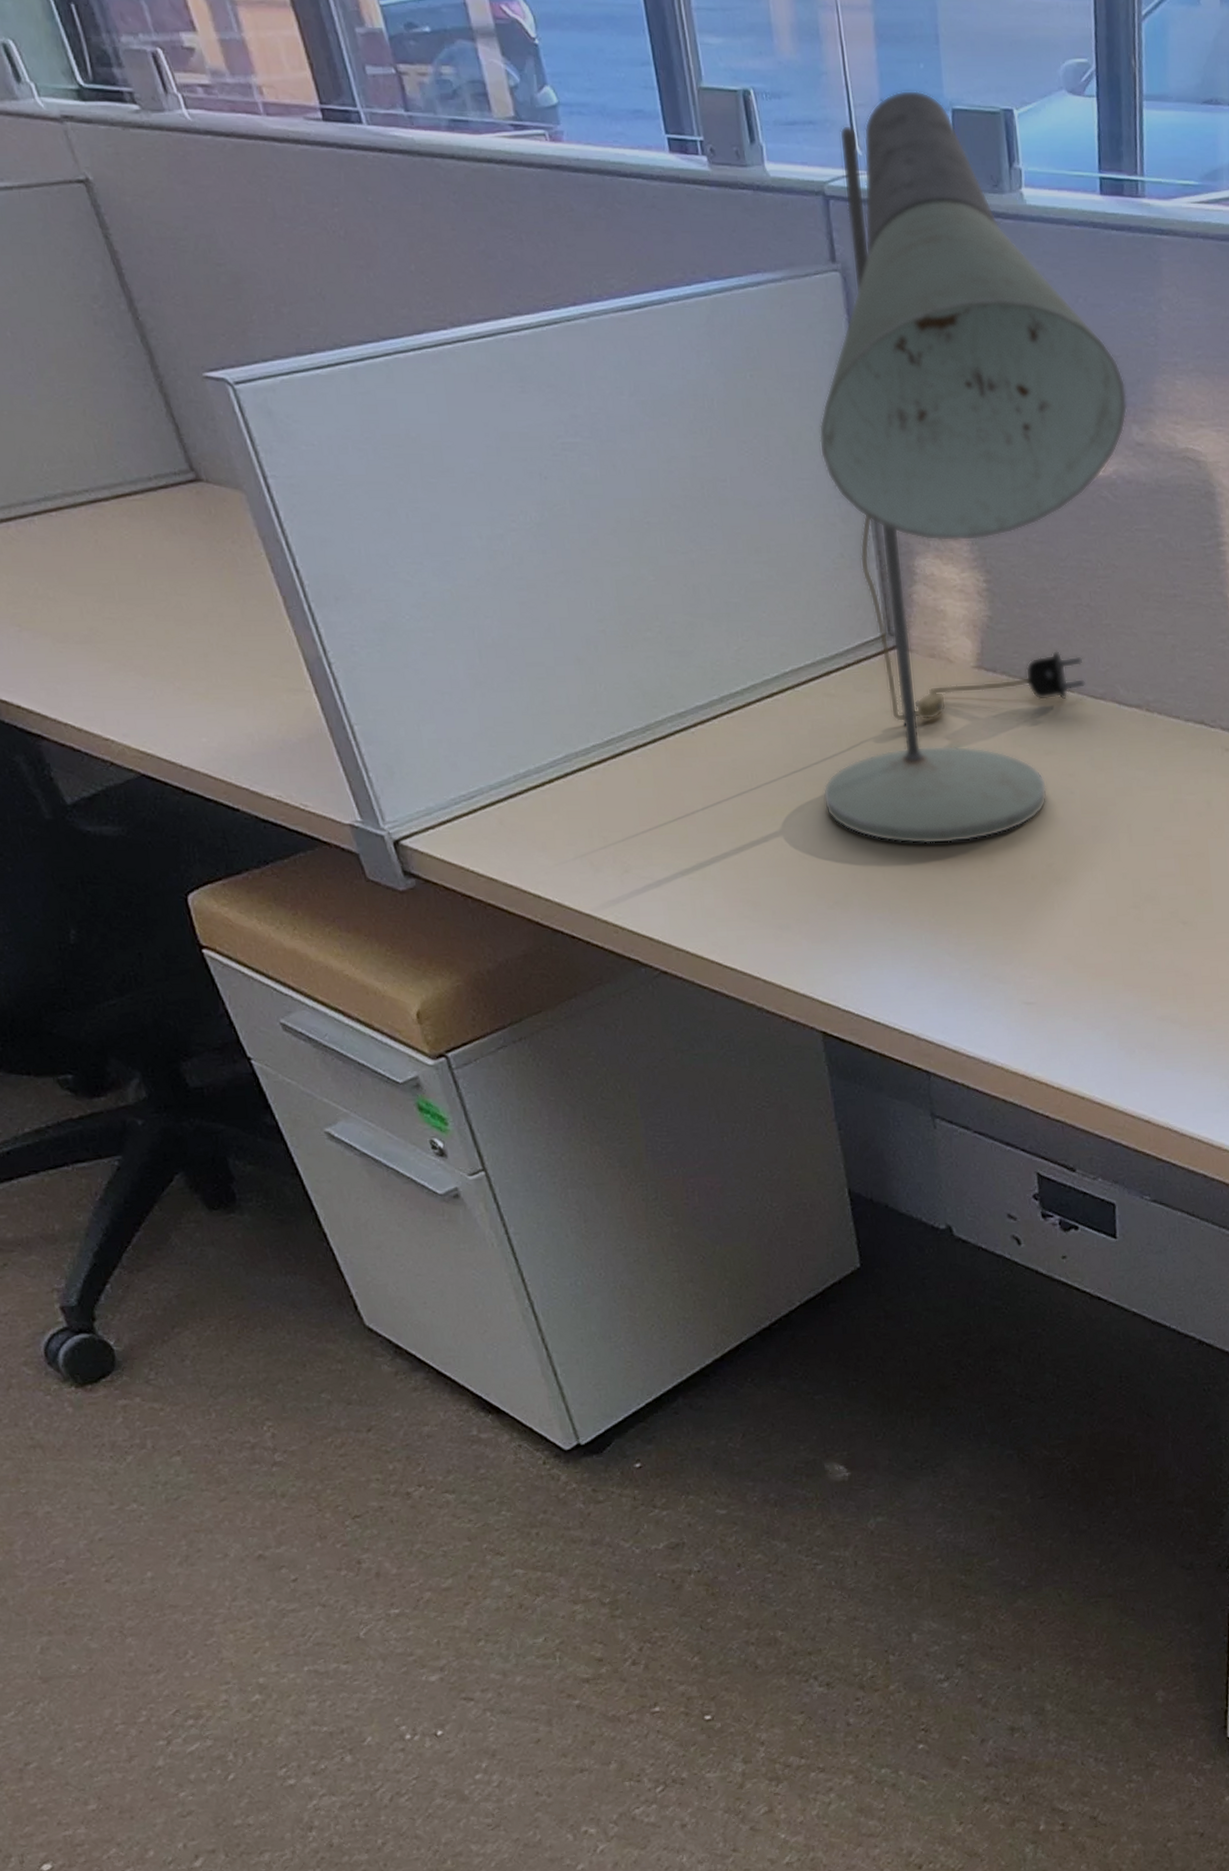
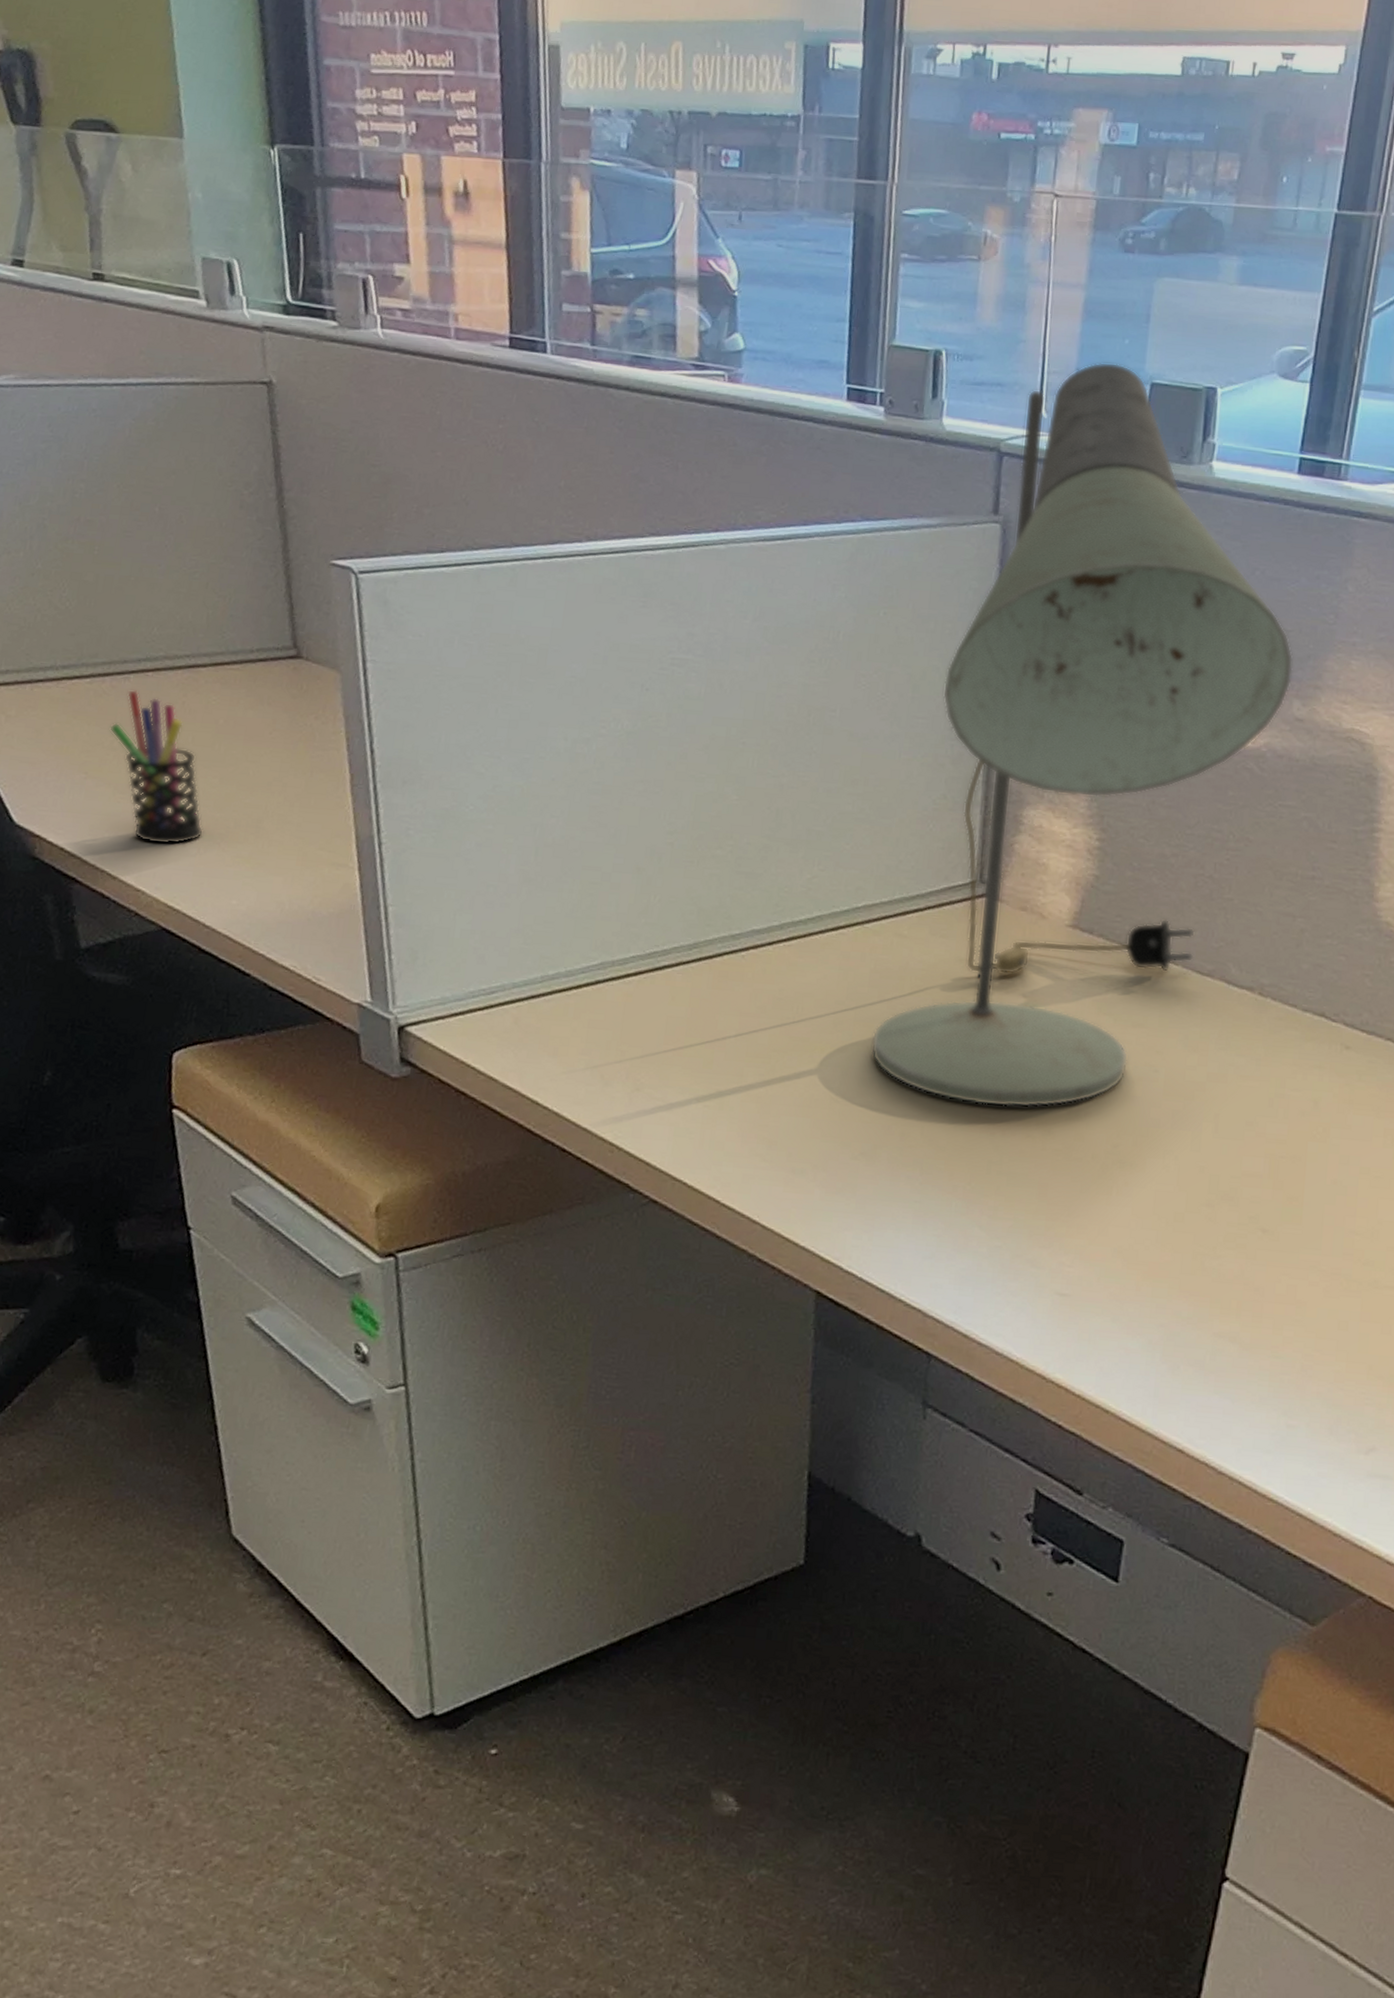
pen holder: none [29,532,155,691] -> present [109,689,204,845]

